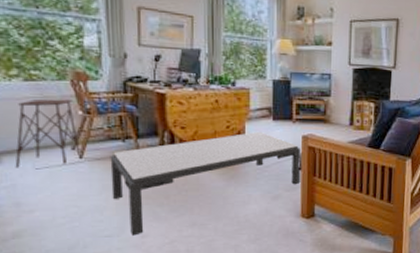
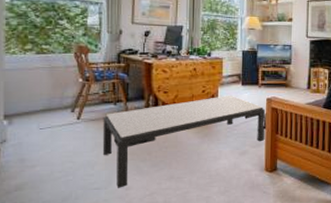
side table: present [15,99,81,168] -> none [23,68,78,128]

